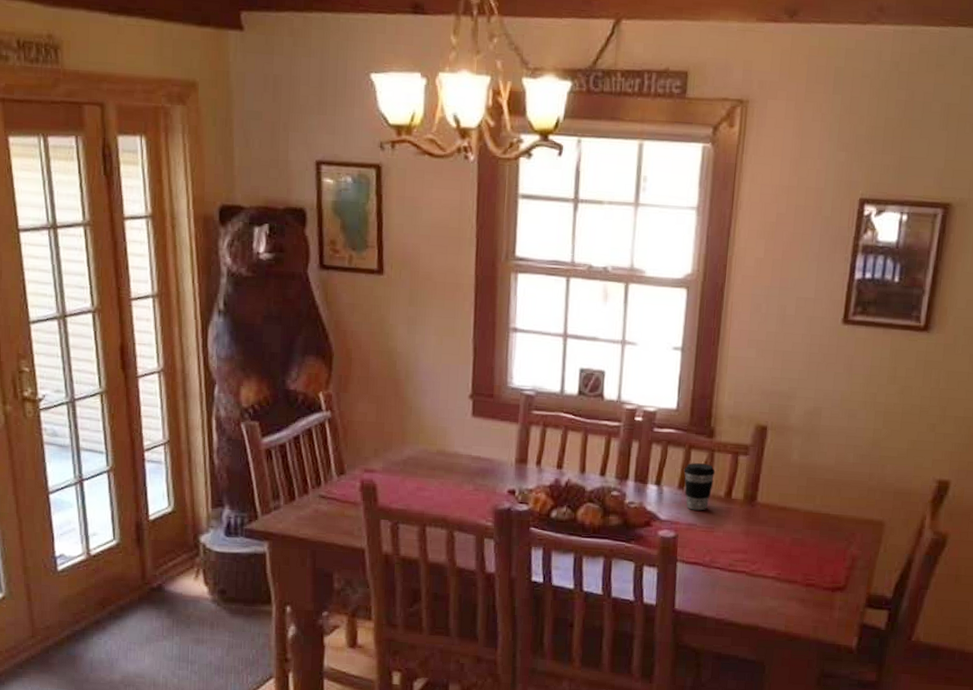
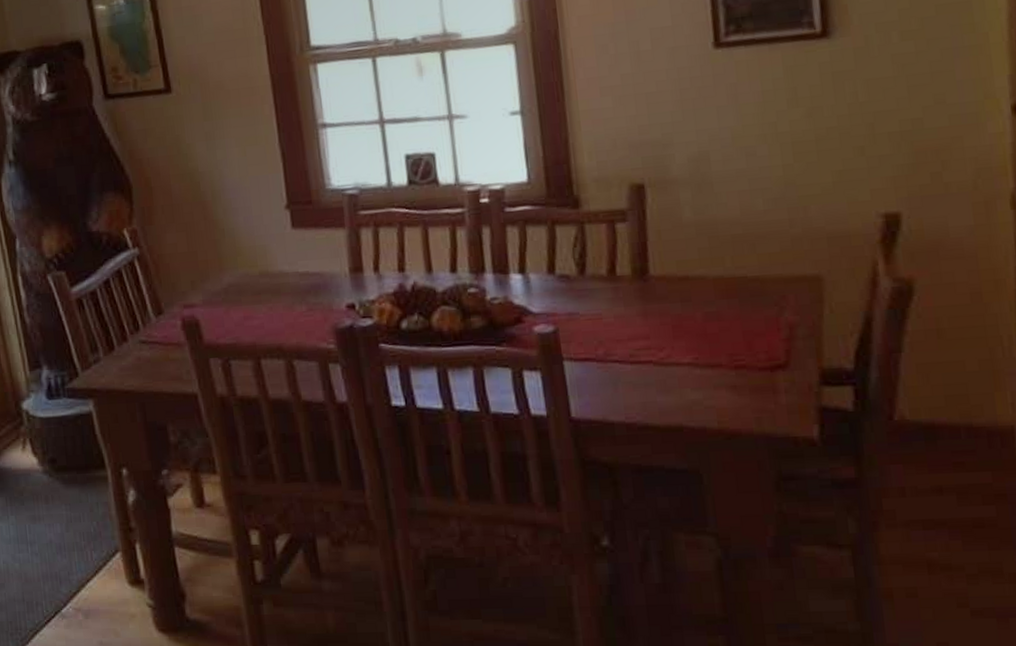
coffee cup: present [684,463,716,511] -> none [550,239,591,297]

